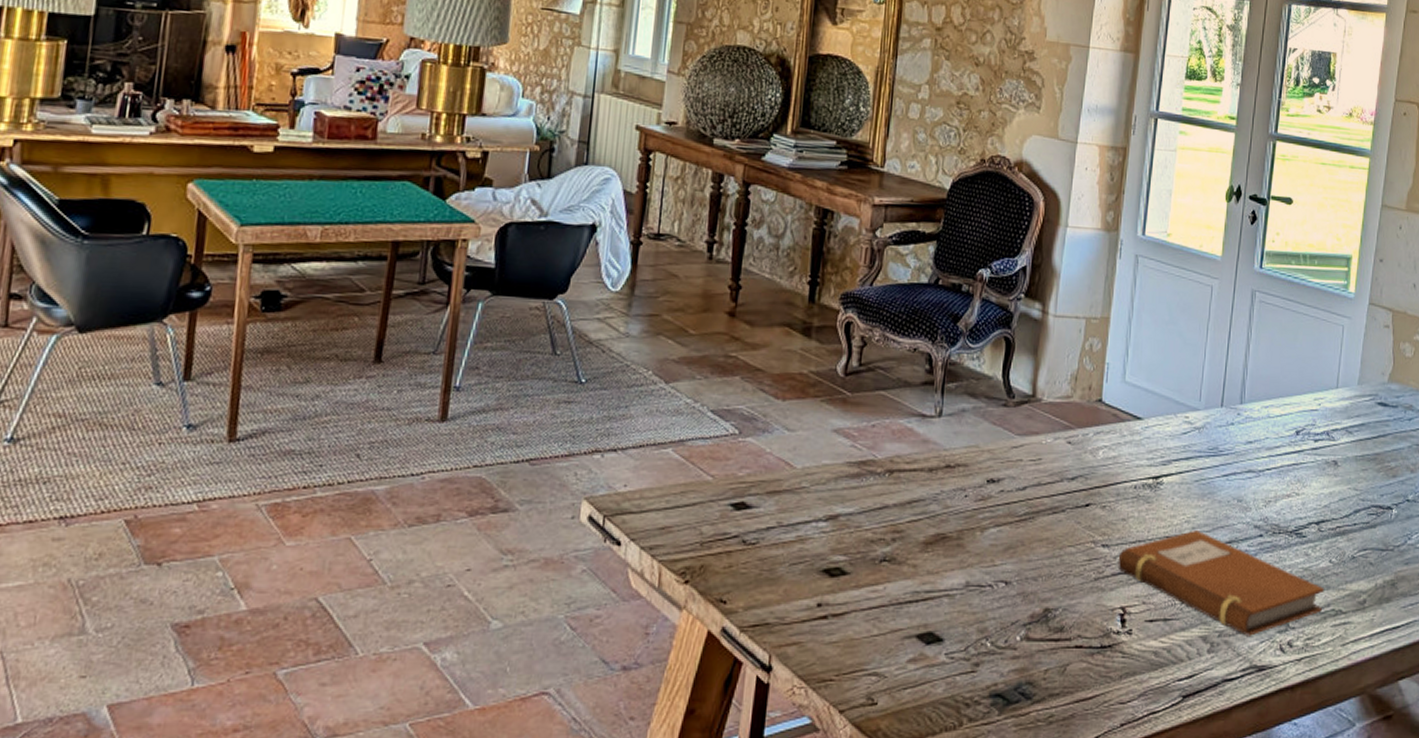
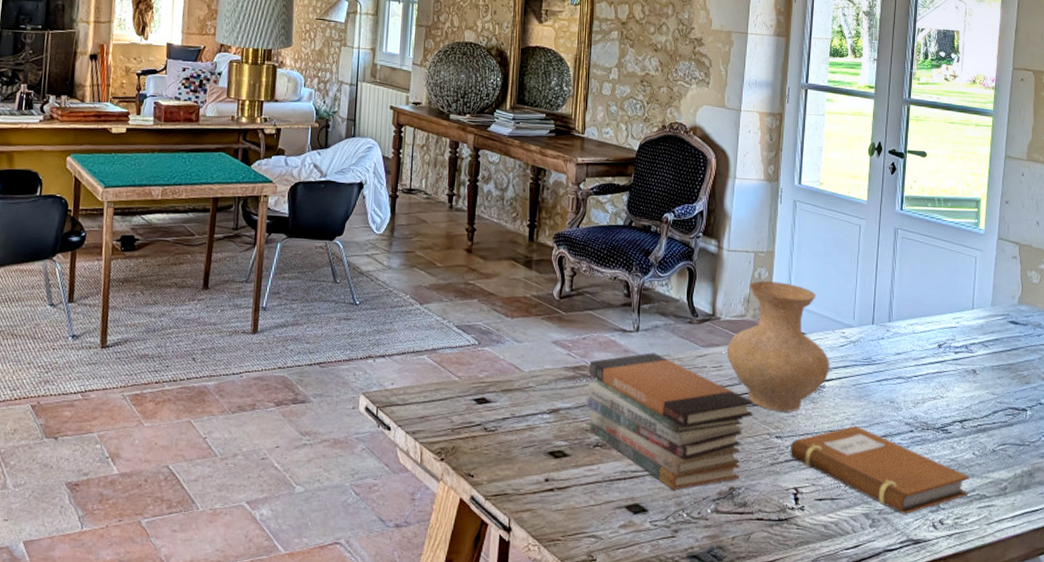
book stack: none [872,443,1077,614] -> present [585,352,754,491]
vase: none [1047,354,1170,515] -> present [726,281,830,412]

